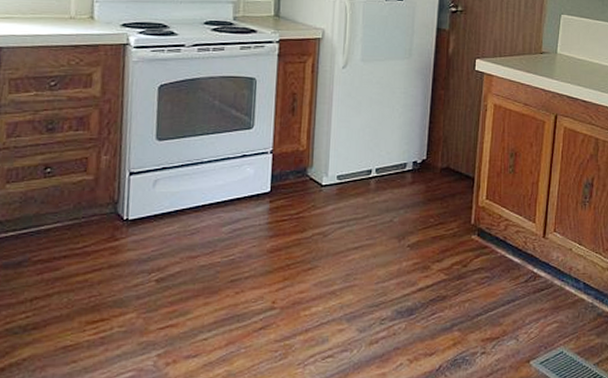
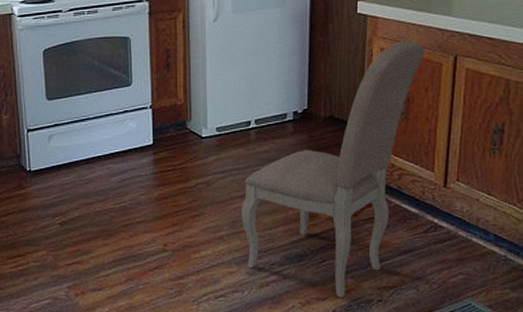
dining chair: none [355,98,531,352] -> present [240,40,425,298]

